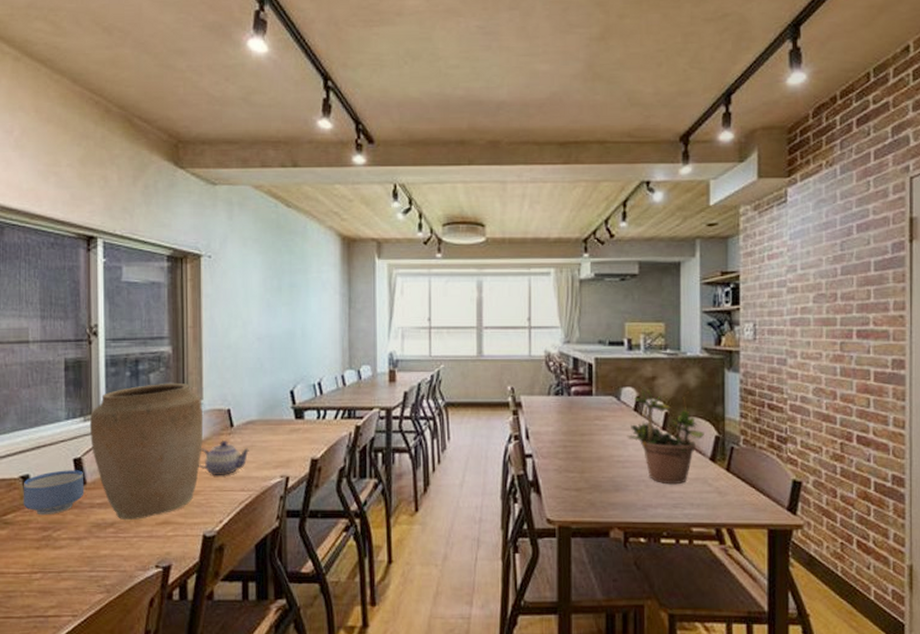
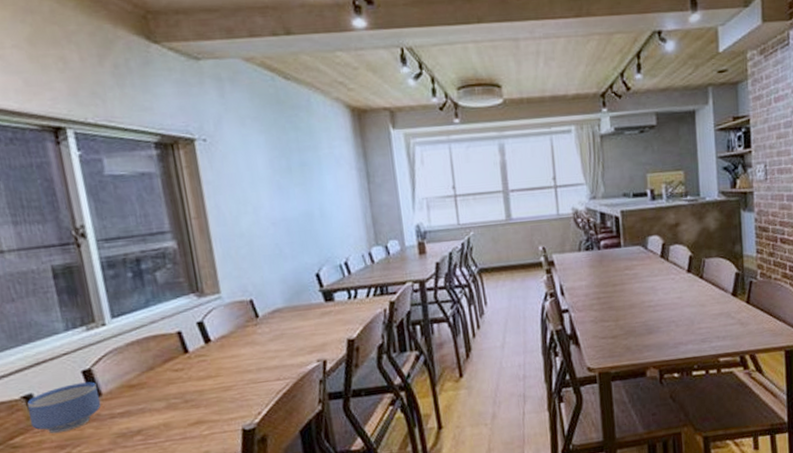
vase: present [89,384,204,520] -> none [93,278,228,426]
teapot: present [199,441,250,476] -> none [225,332,281,369]
potted plant: present [627,389,704,485] -> none [656,234,726,322]

